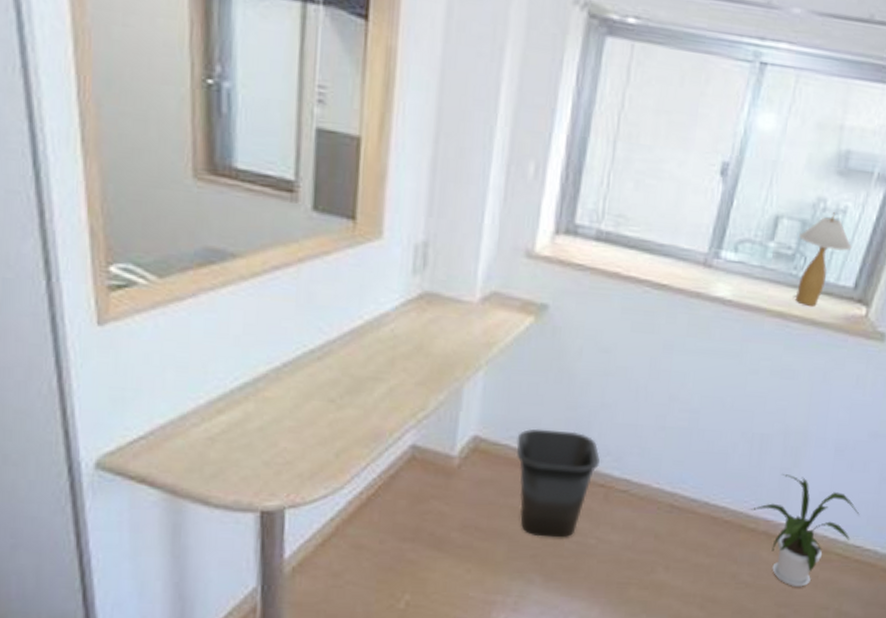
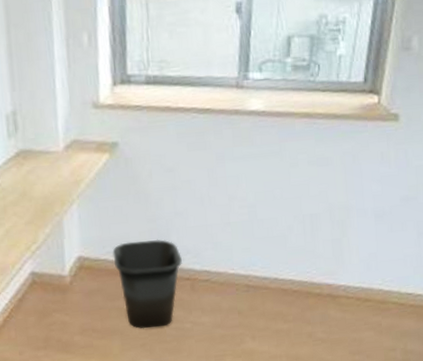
house plant: present [750,474,860,587] -> none [313,243,406,336]
table lamp: present [792,212,852,306] -> none [310,24,356,104]

